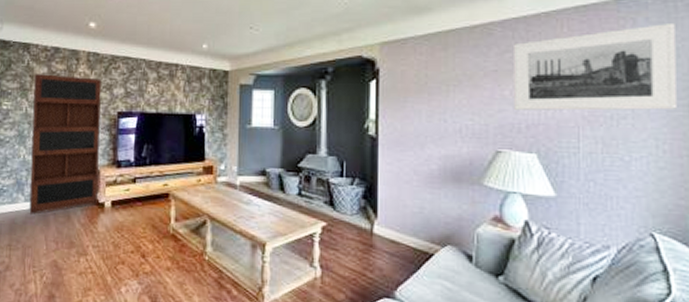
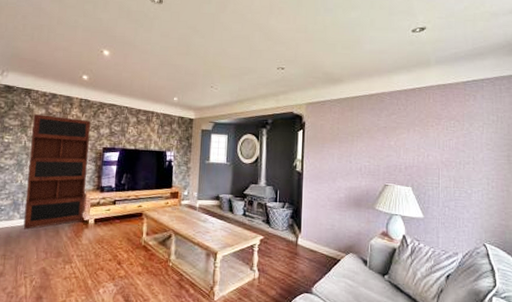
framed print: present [514,24,676,111] -> none [397,100,500,159]

